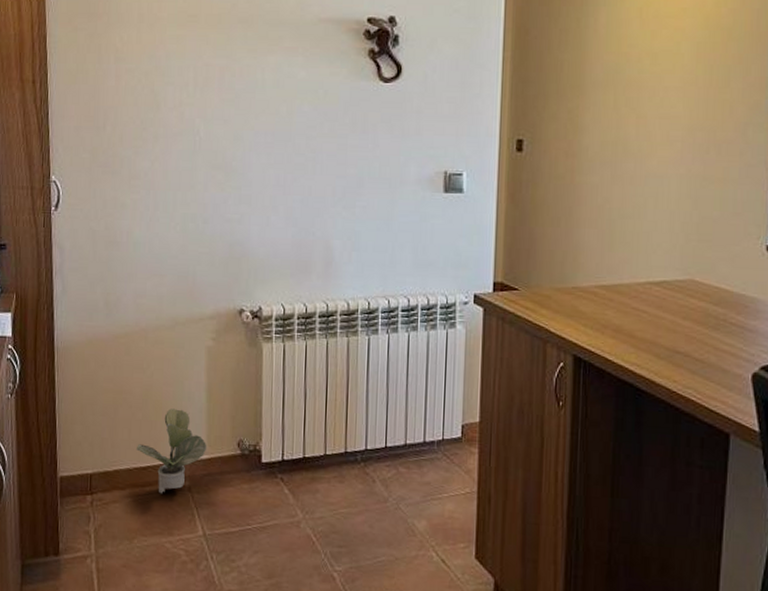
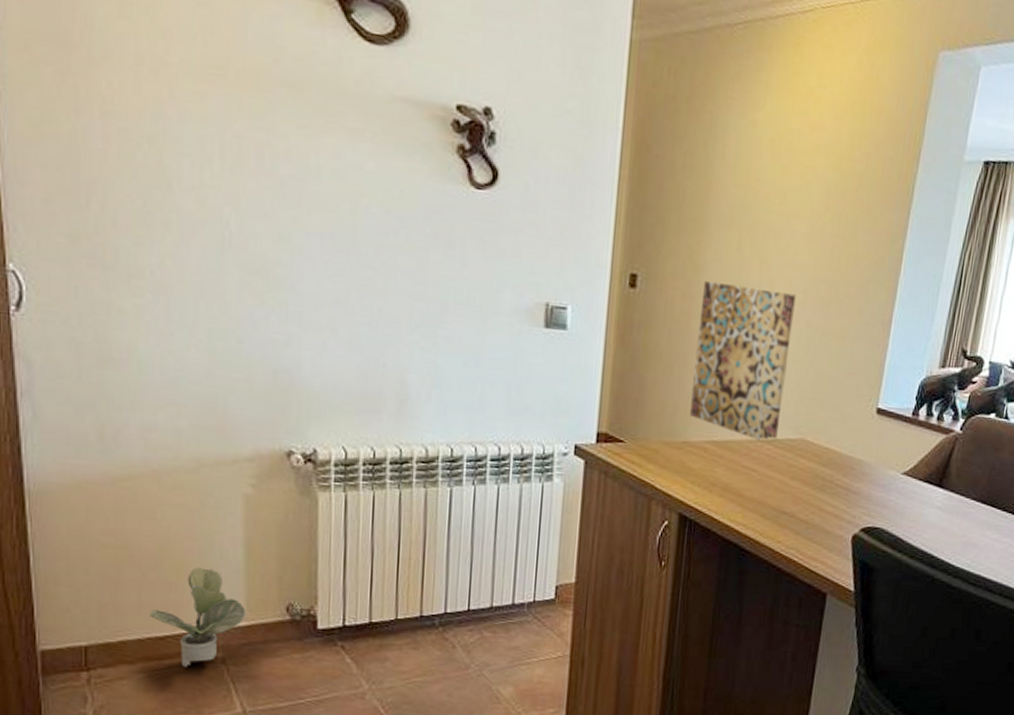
wall art: none [577,139,674,283] -> present [689,280,796,441]

